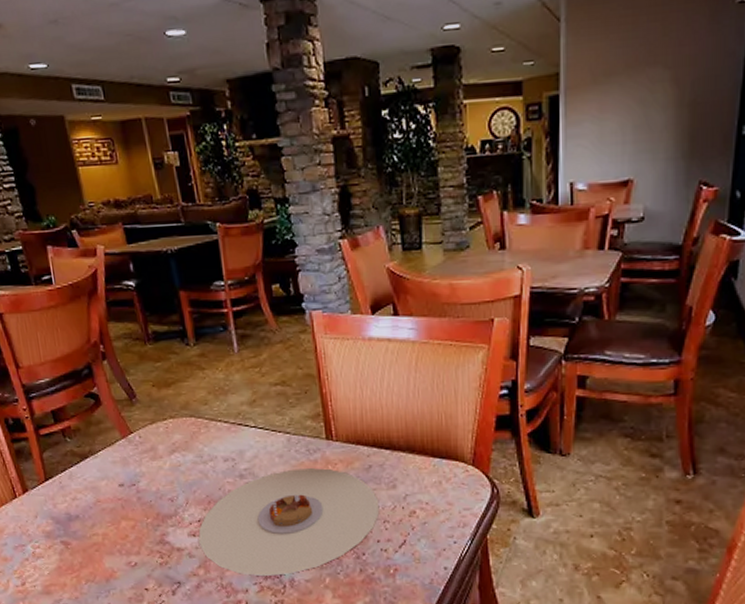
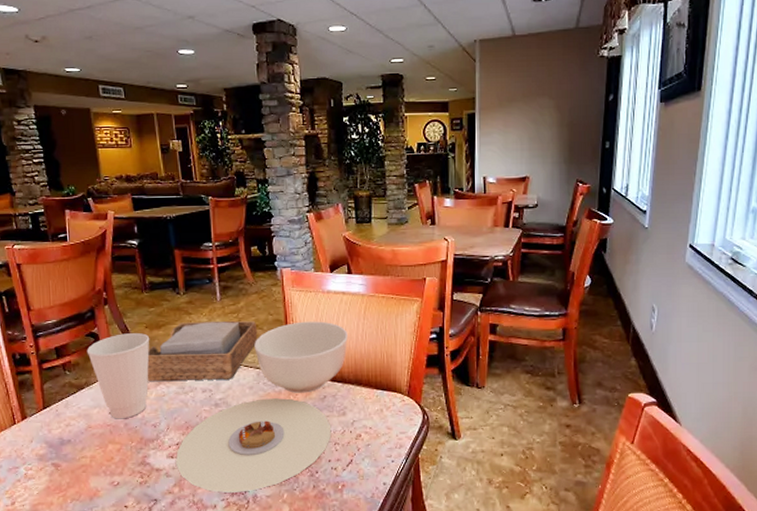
cup: none [87,393,162,493] -> present [86,333,150,419]
napkin holder: none [157,375,286,449] -> present [147,320,258,381]
bowl: none [282,375,396,462] -> present [254,321,348,393]

